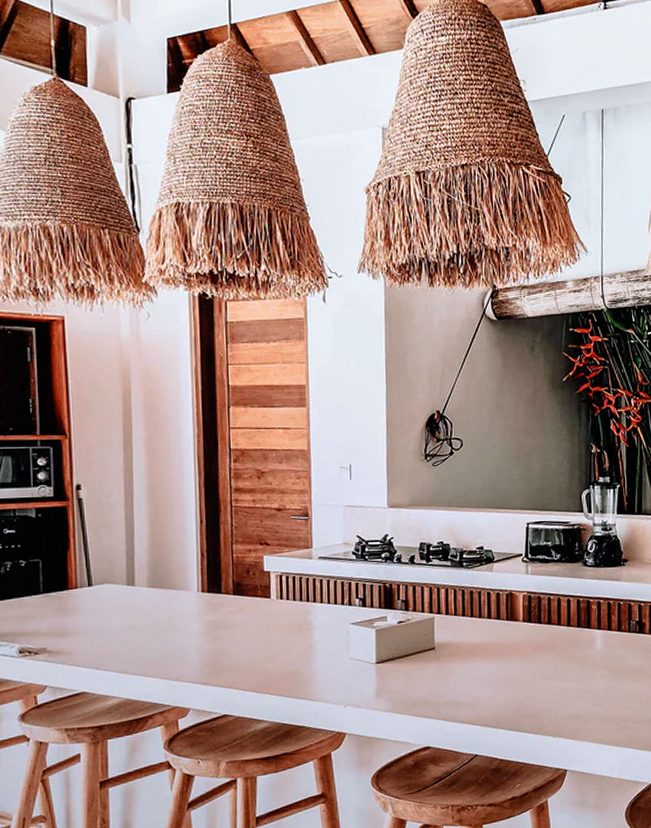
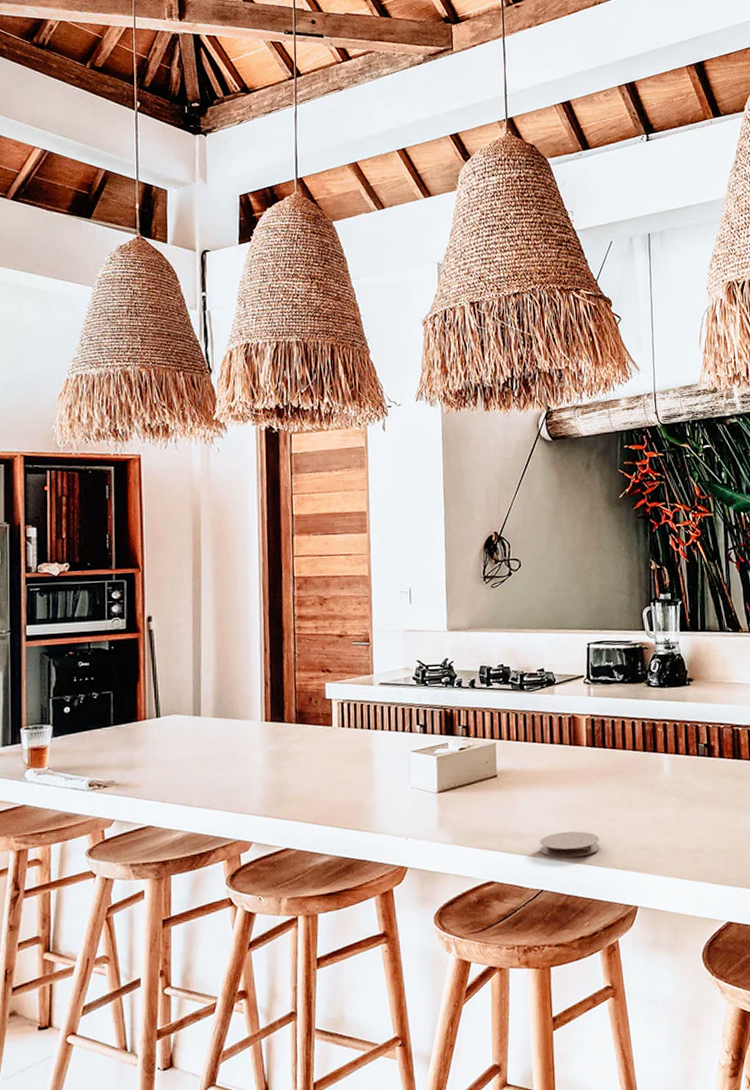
coaster: none [475,701,533,726] -> present [540,831,600,858]

